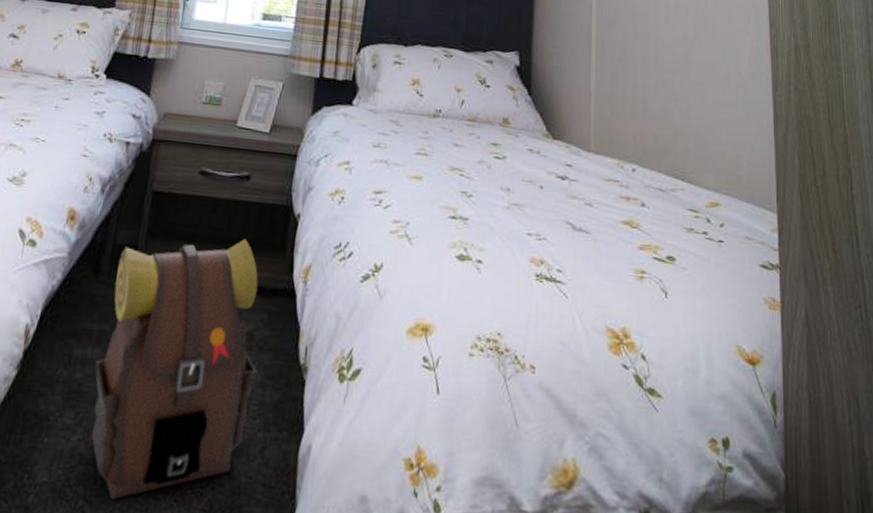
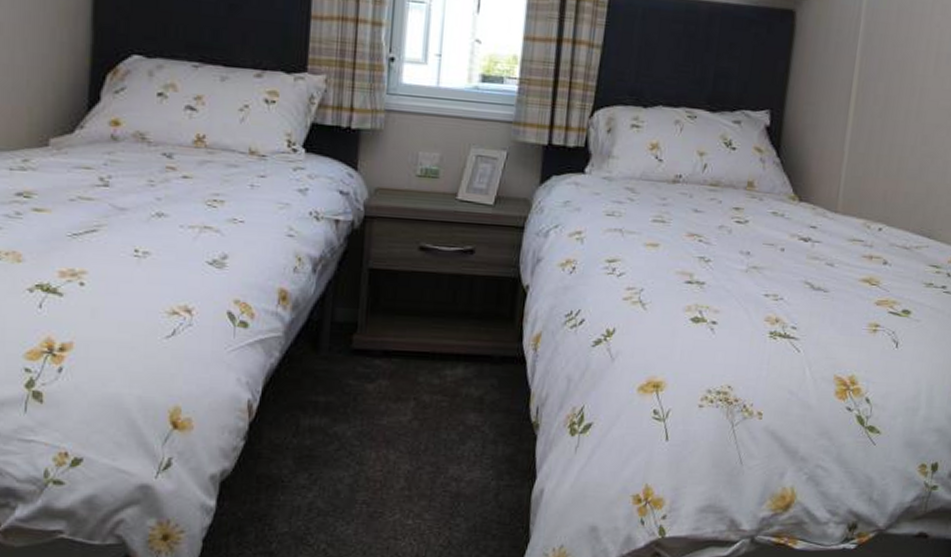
backpack: present [91,238,258,500] -> none [323,311,490,542]

